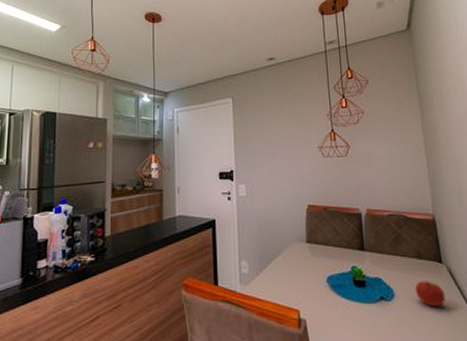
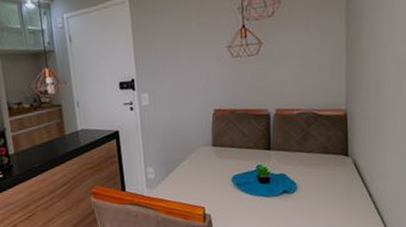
apple: present [415,281,446,307] -> none [319,173,347,196]

